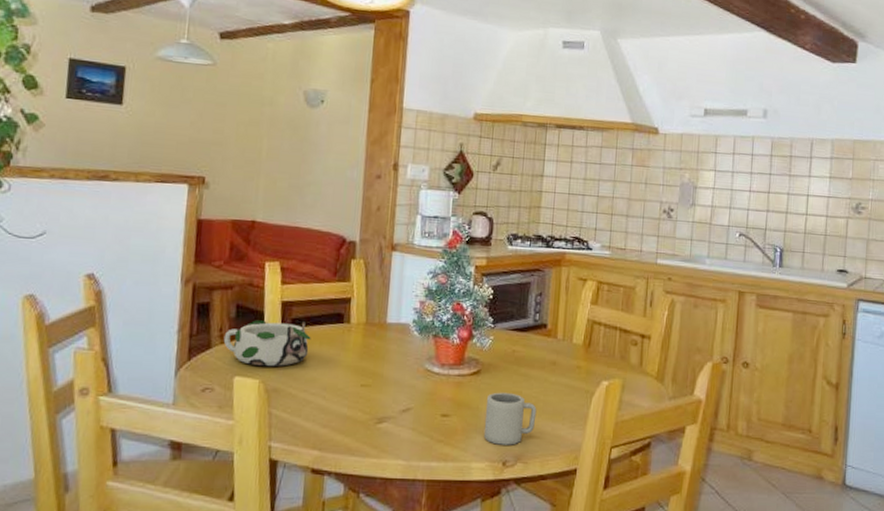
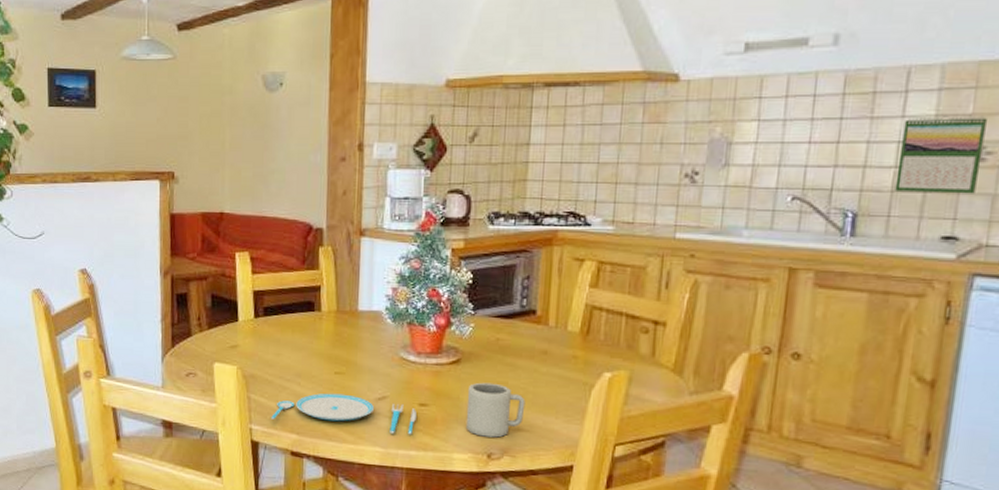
bowl: present [223,320,311,367] -> none [202,309,284,354]
plate: none [293,406,439,446] -> present [271,393,416,435]
calendar: none [806,177,862,238] -> present [895,116,989,194]

